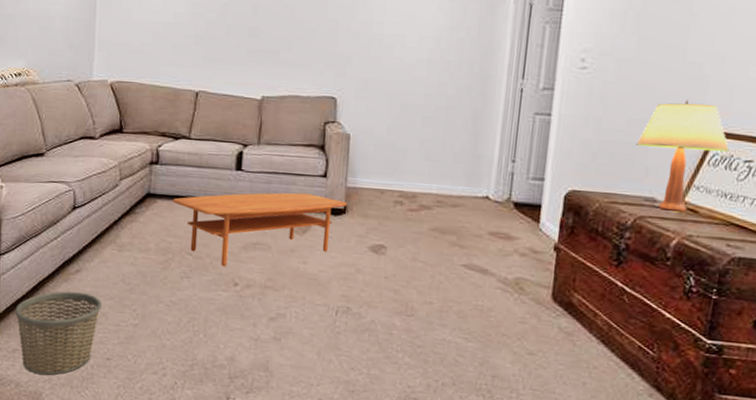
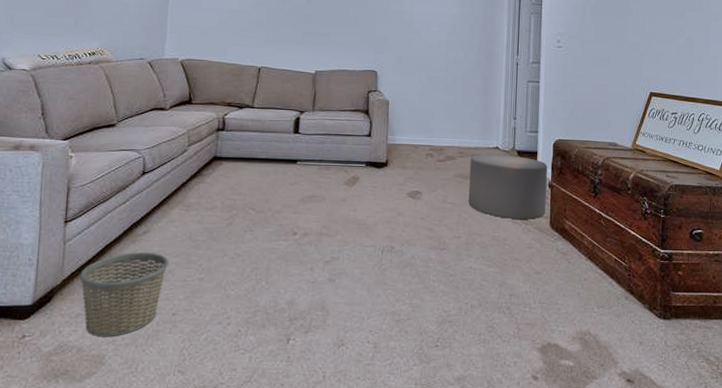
coffee table: present [172,192,348,267] -> none [237,150,389,219]
pouf: none [445,205,554,289] -> present [468,154,547,219]
table lamp: present [636,99,730,212] -> none [600,69,661,152]

